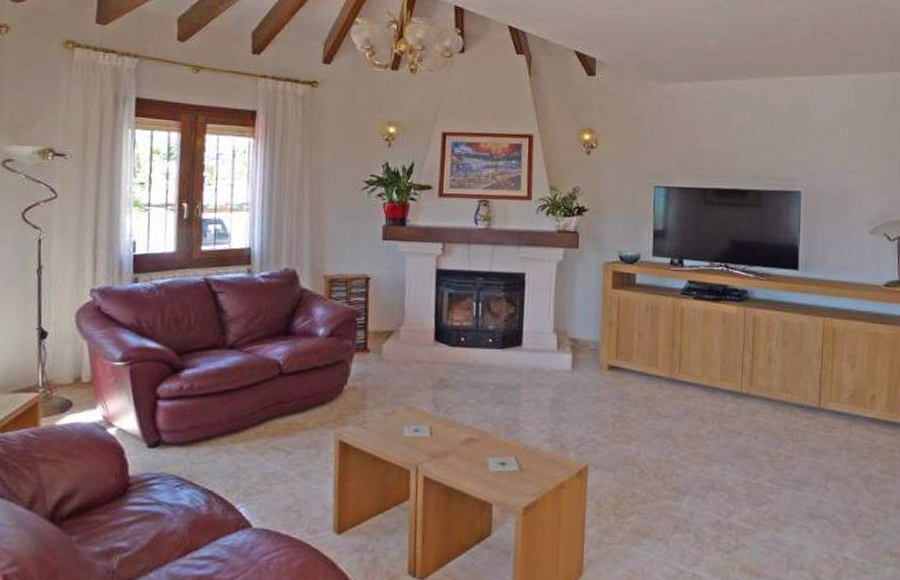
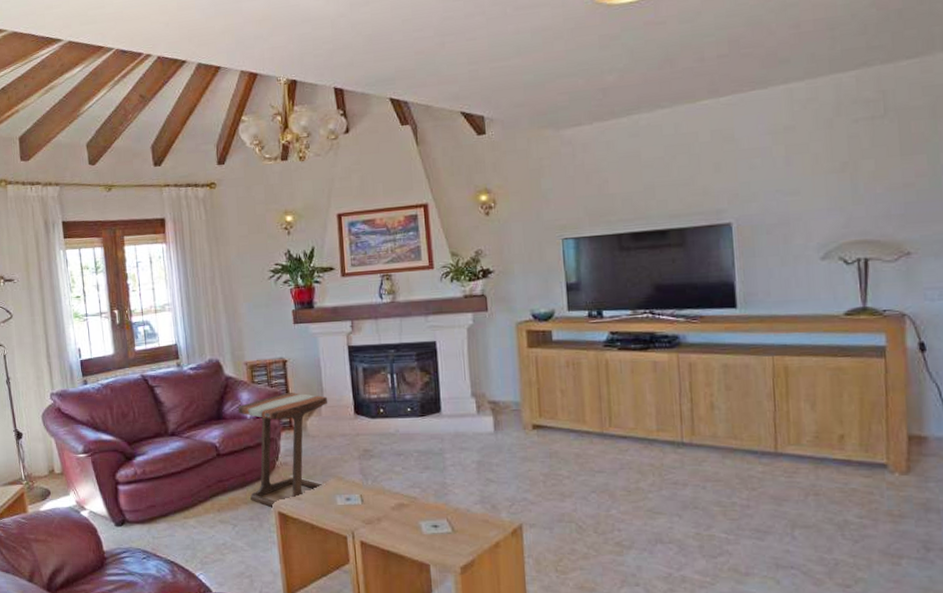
side table: none [309,312,409,436] -> present [237,392,328,508]

